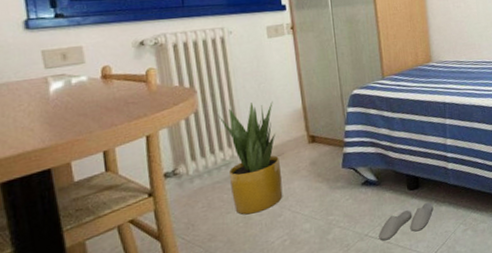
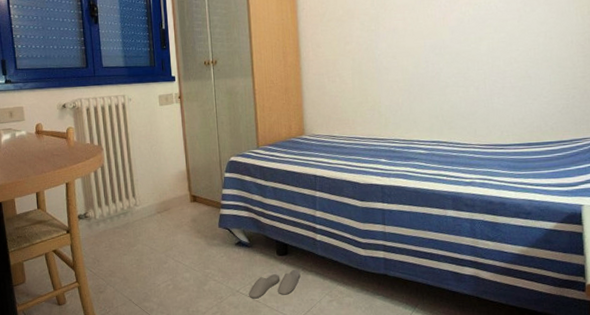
planter: present [218,101,283,215] -> none [119,162,168,258]

